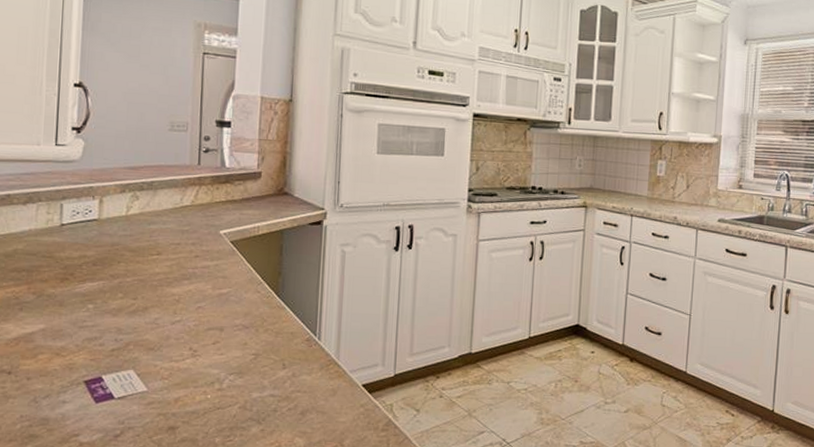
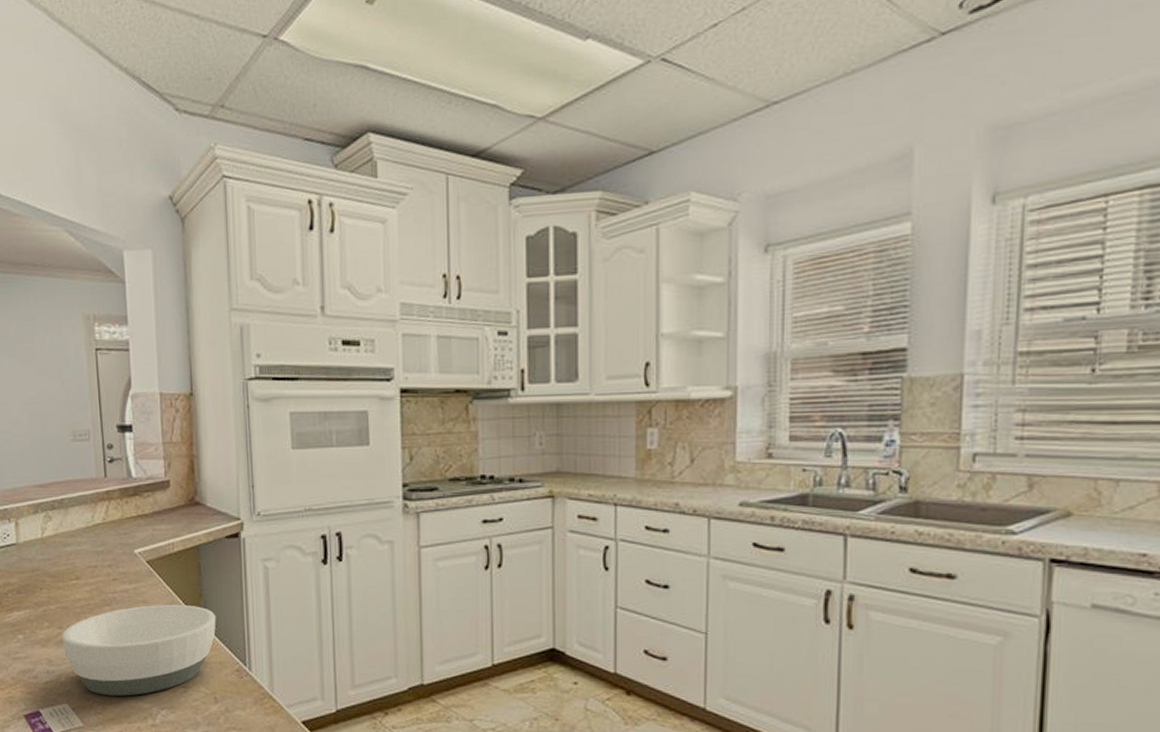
bowl: none [135,280,293,363] -> present [62,604,216,696]

